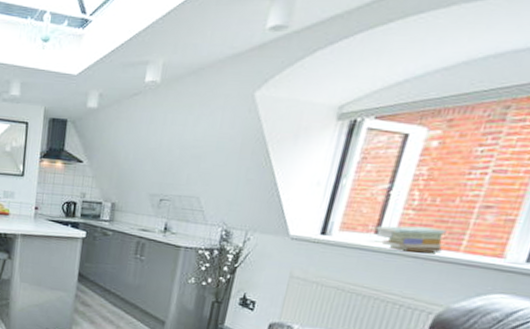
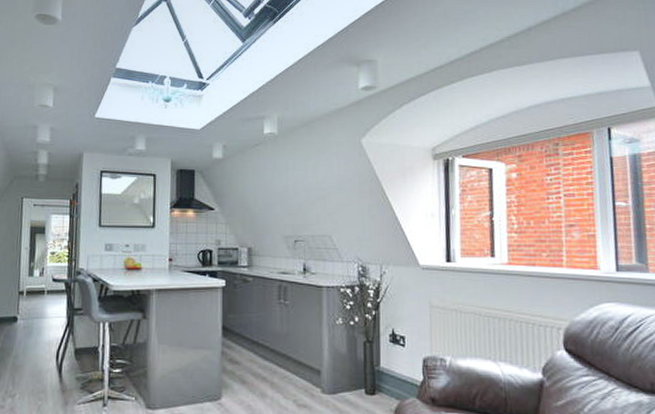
books: present [376,226,447,253] -> none [491,247,549,272]

